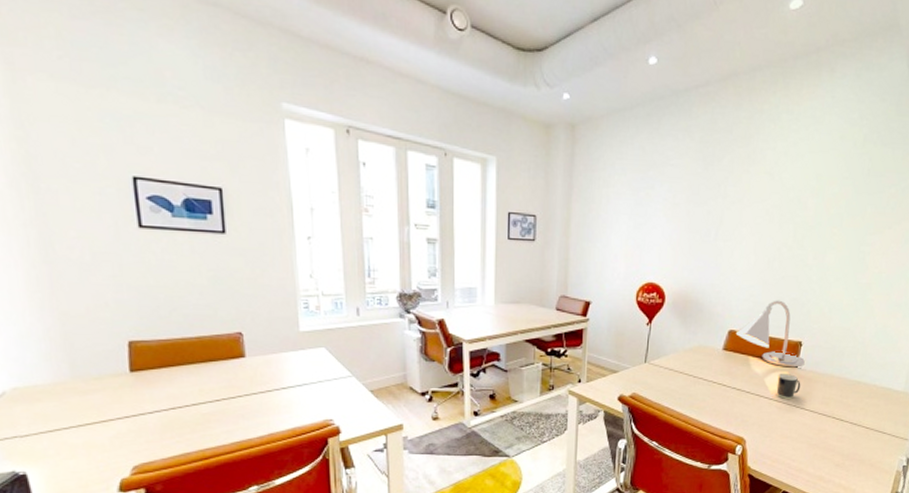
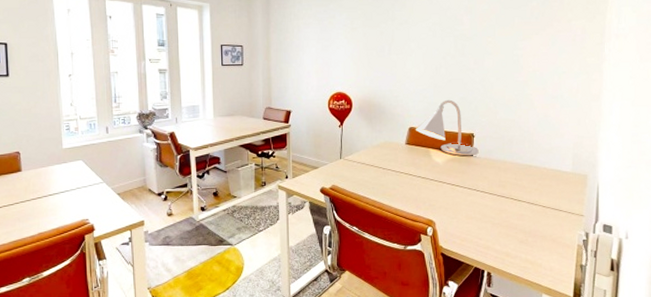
mug: present [776,374,801,399] -> none [456,162,478,184]

